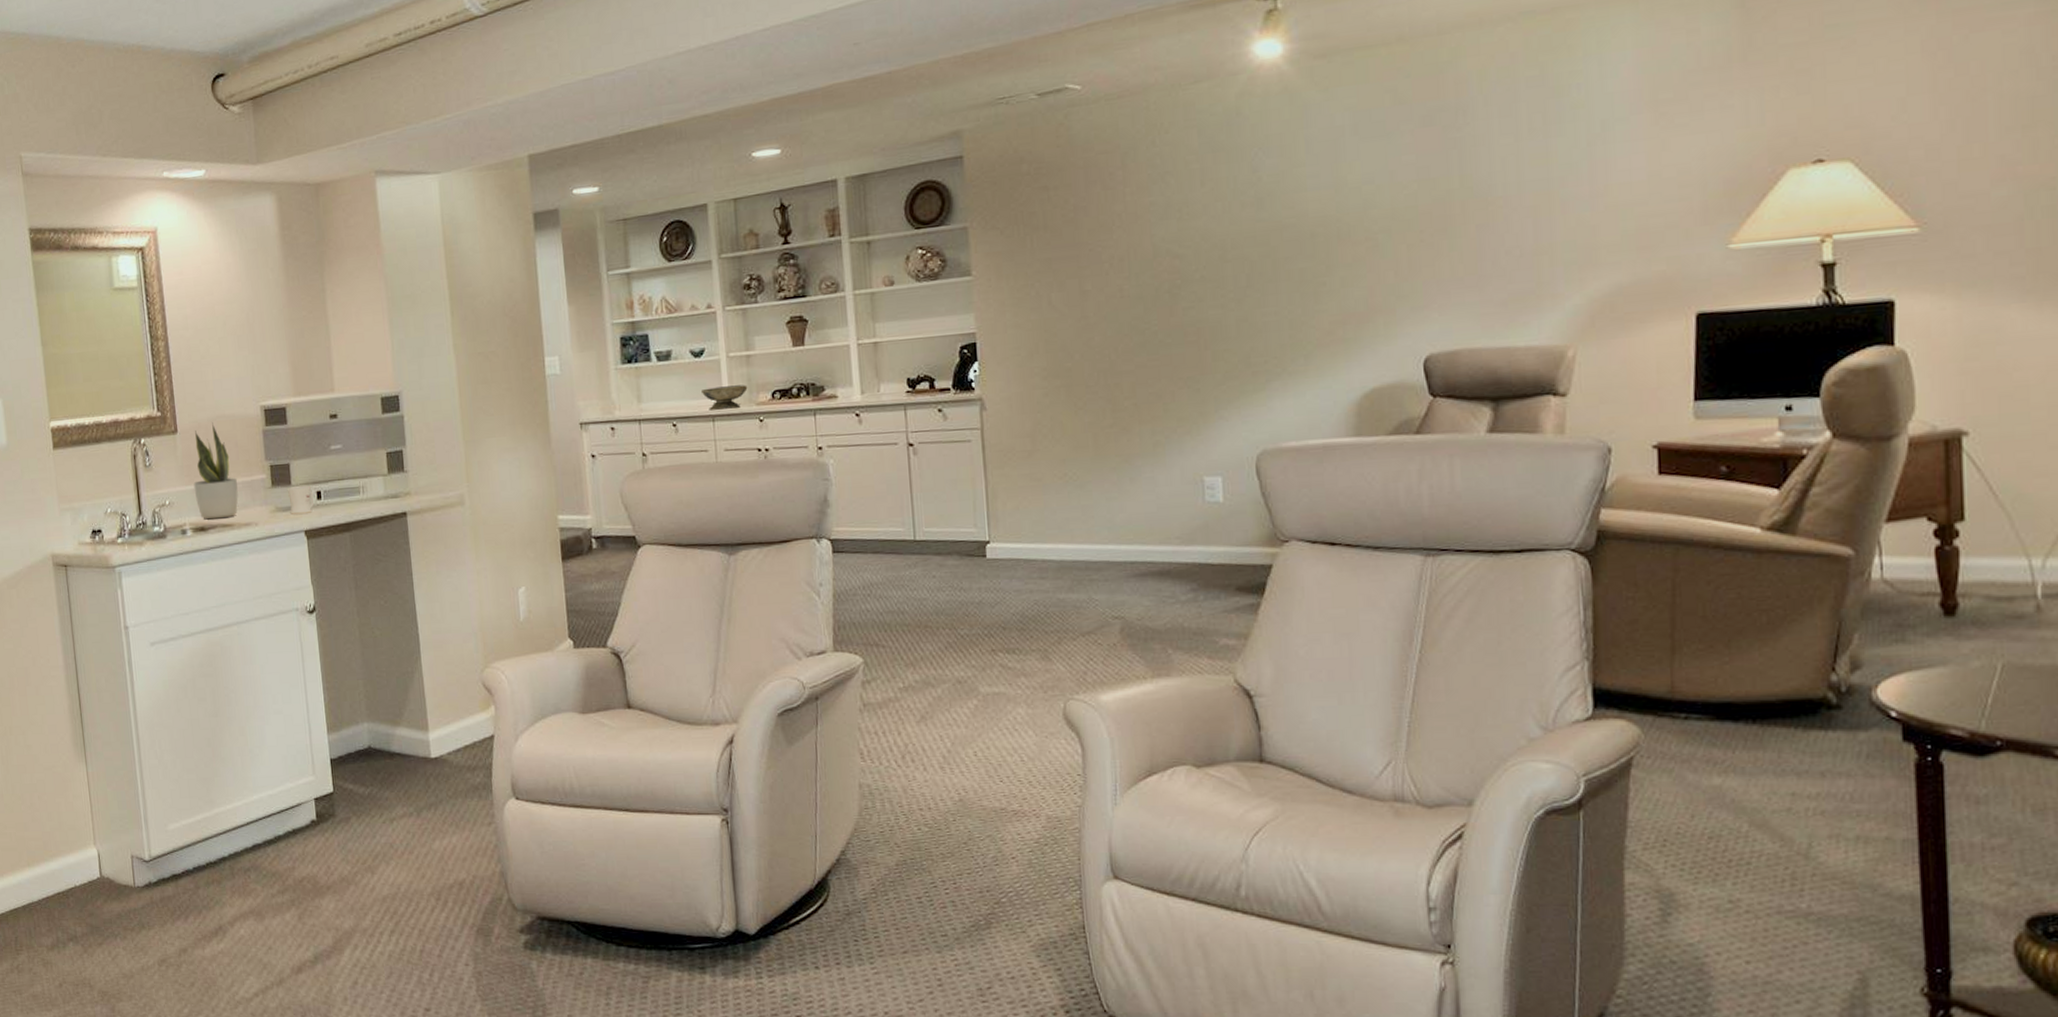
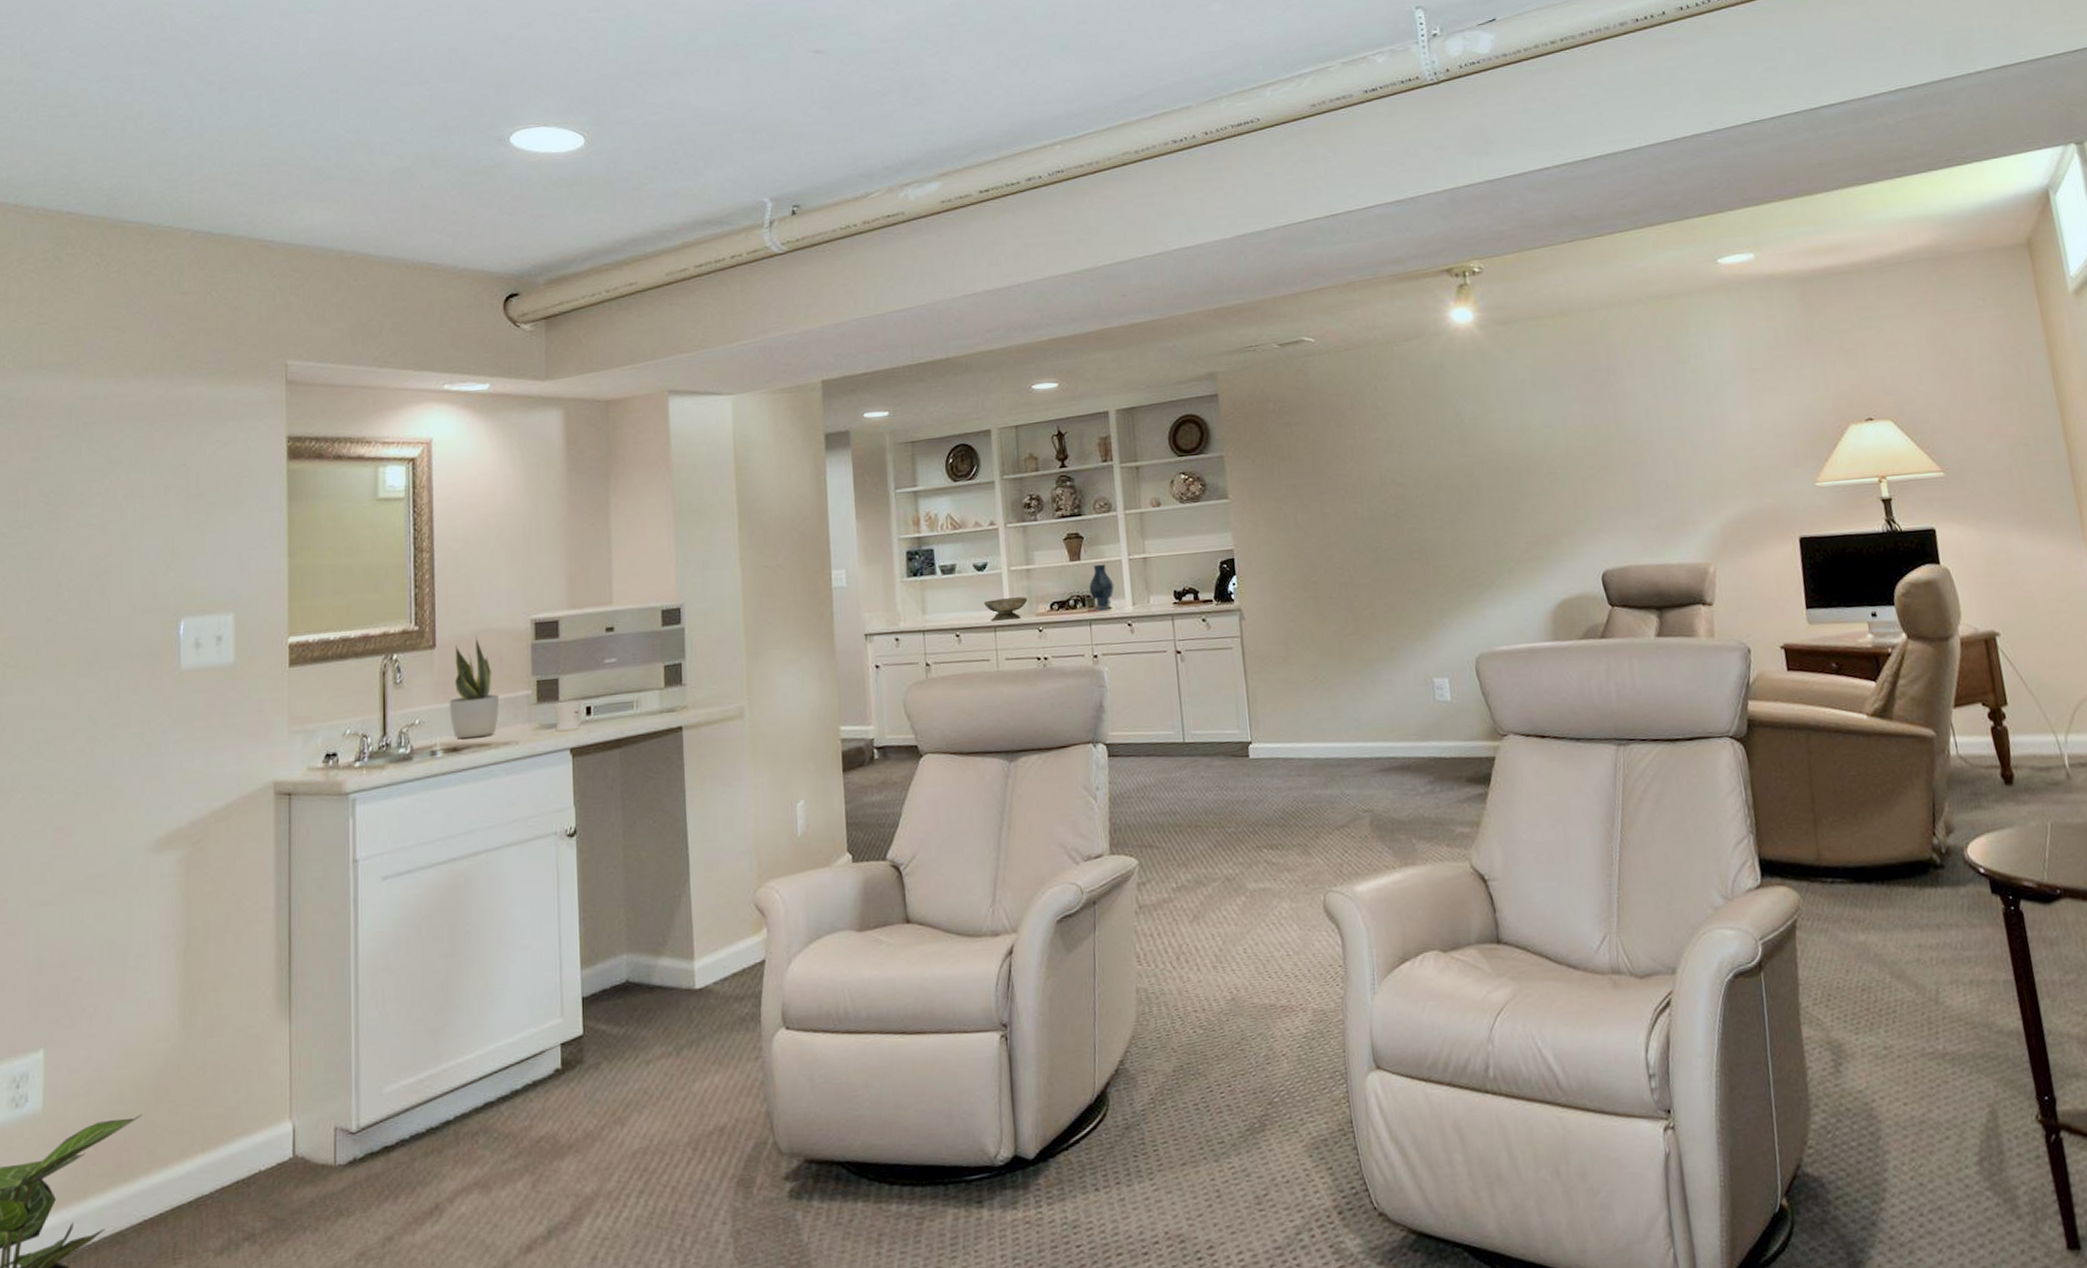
vase: none [813,349,841,400] -> present [1089,564,1115,611]

